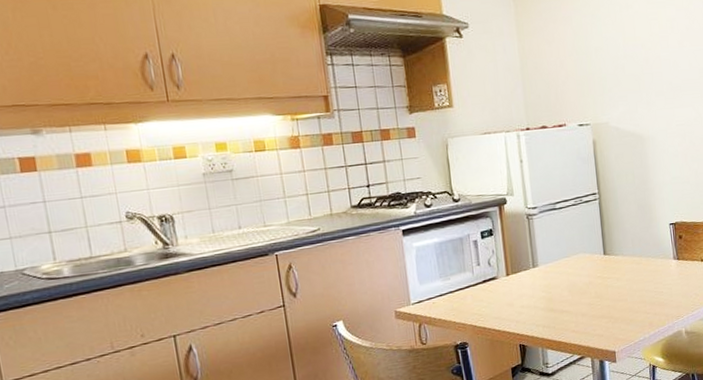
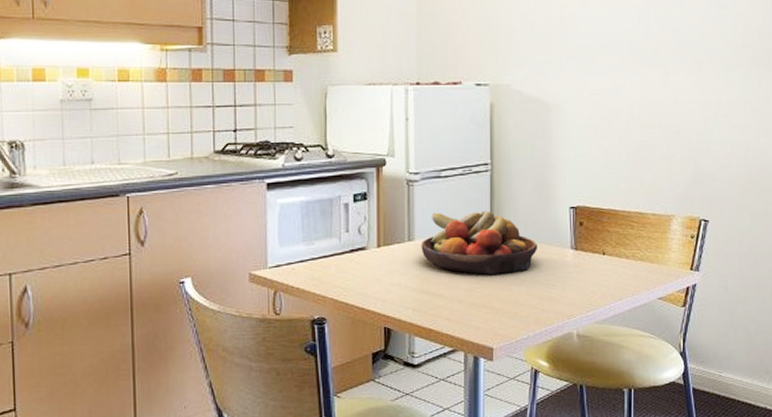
fruit bowl: none [544,234,646,291] -> present [421,211,538,275]

